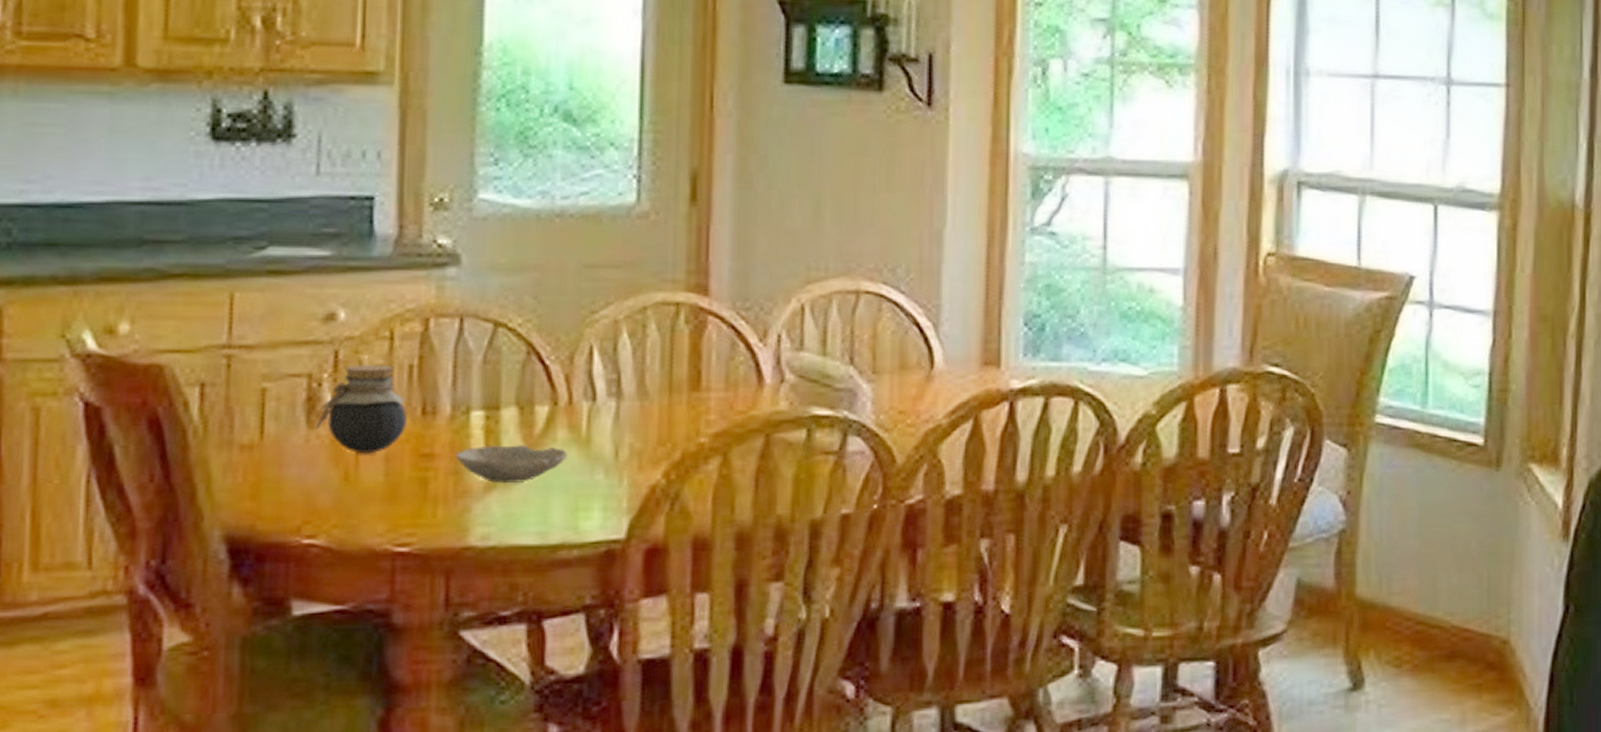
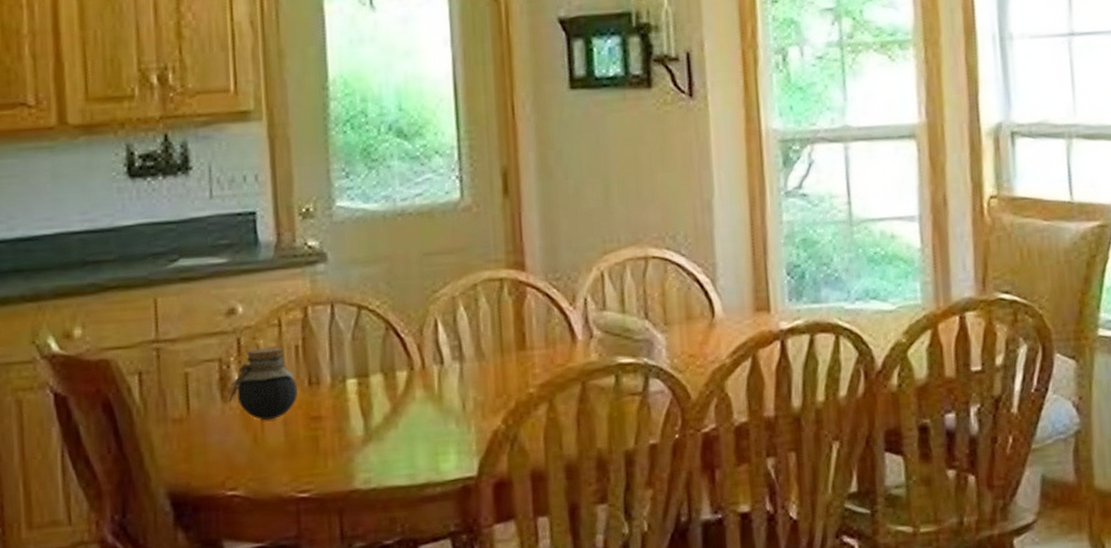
bowl: present [456,445,567,484] -> none [338,404,425,437]

